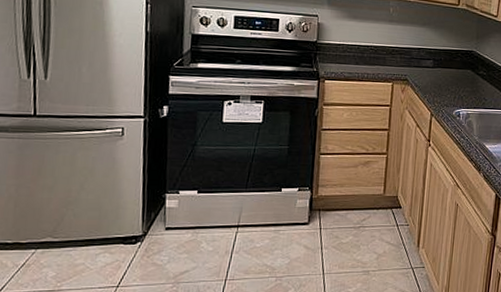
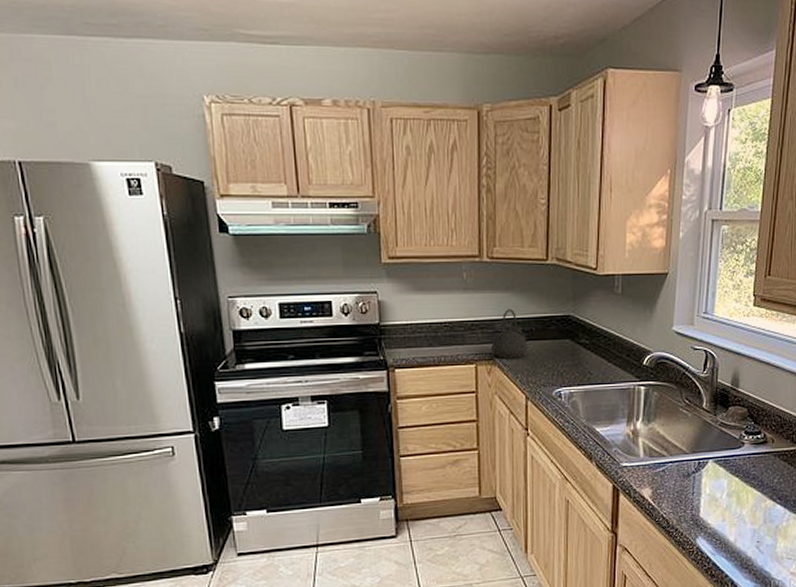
kettle: none [406,41,437,81] -> present [490,309,529,359]

